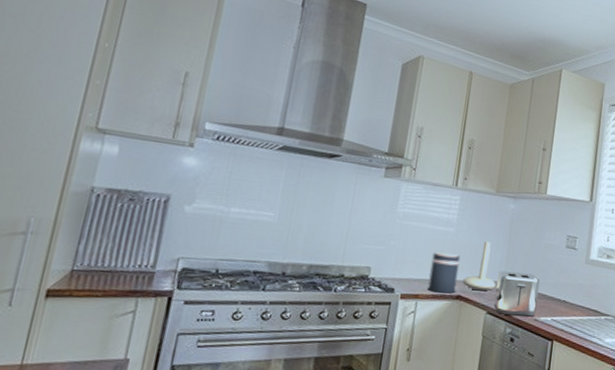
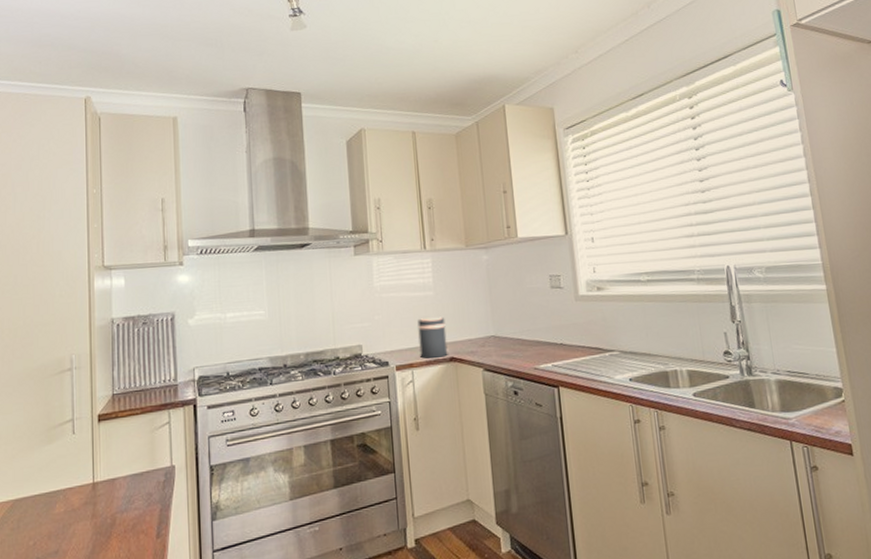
paper towel holder: present [462,240,496,291] -> none [452,297,487,350]
toaster: present [494,271,540,317] -> none [485,322,534,369]

